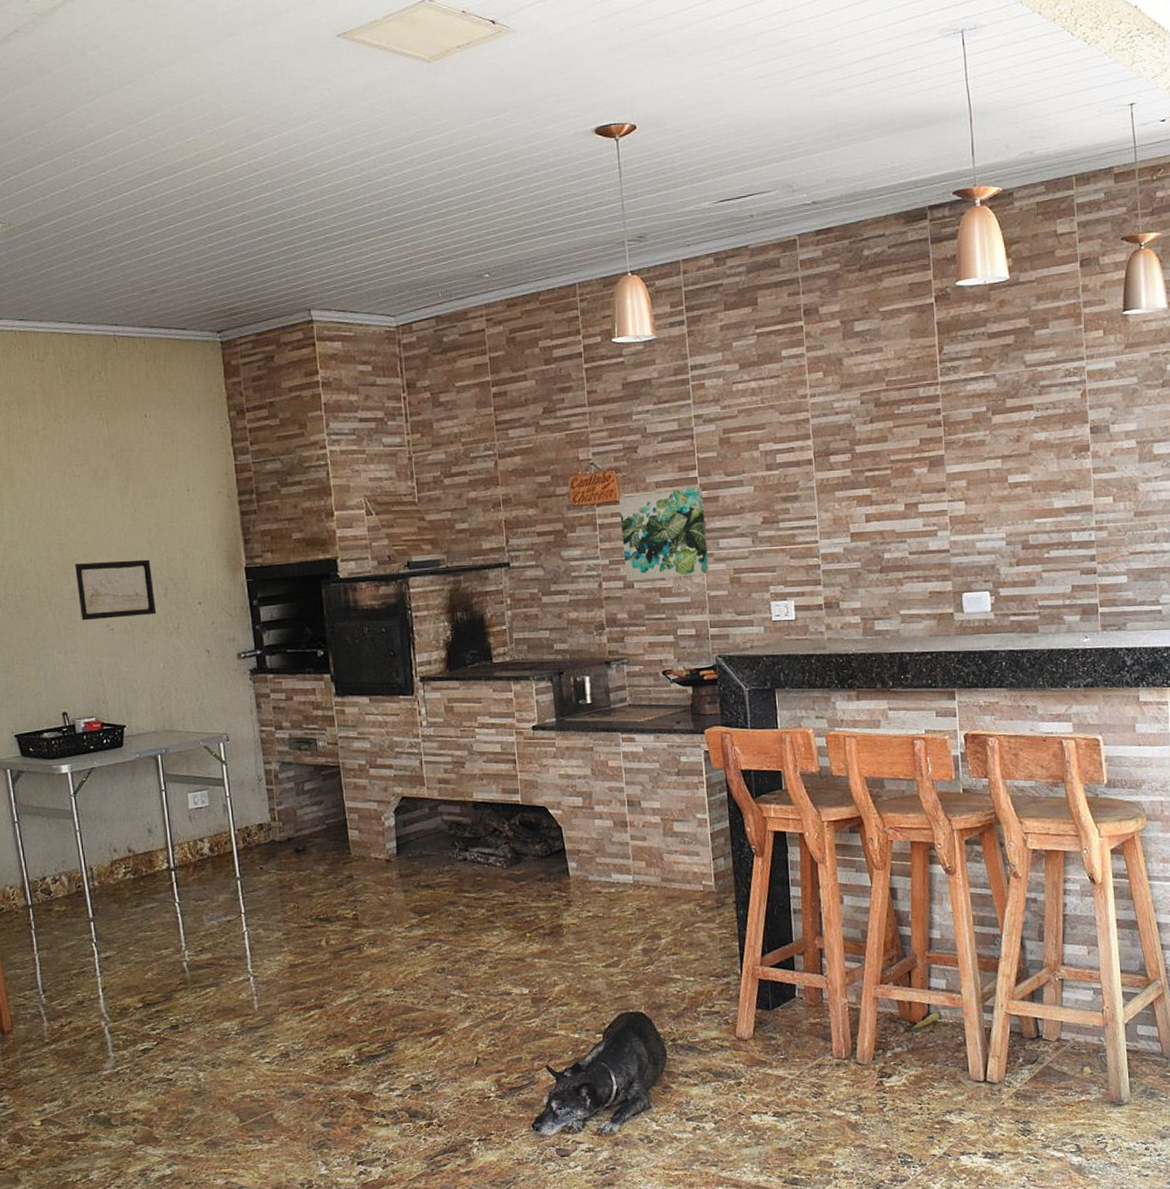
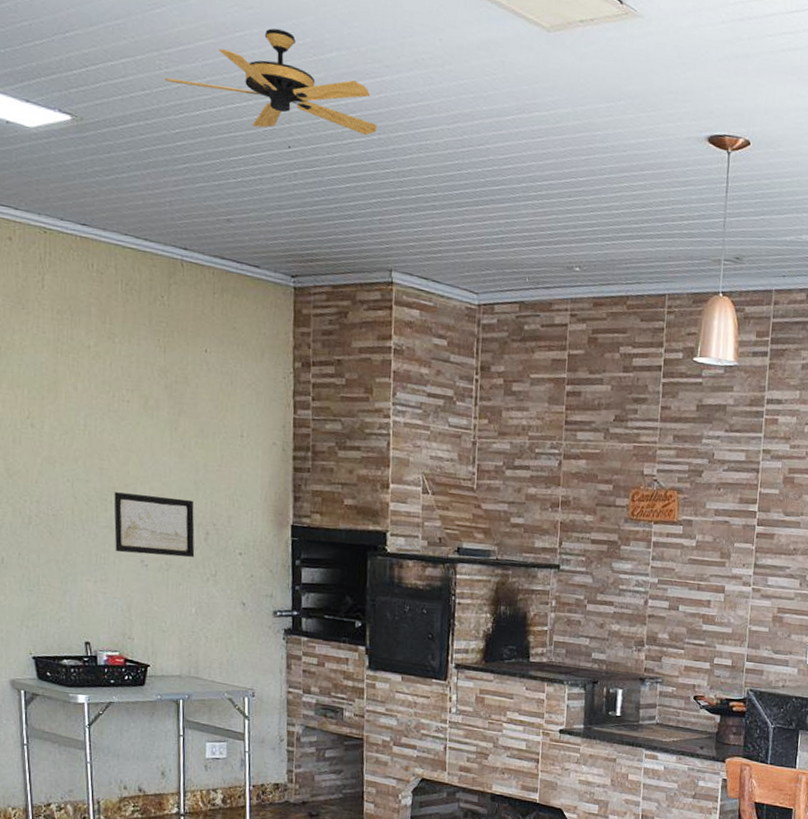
ceiling fan: none [80,110,280,215] -> present [164,28,377,149]
wall art: present [619,486,710,581] -> none [672,519,760,609]

